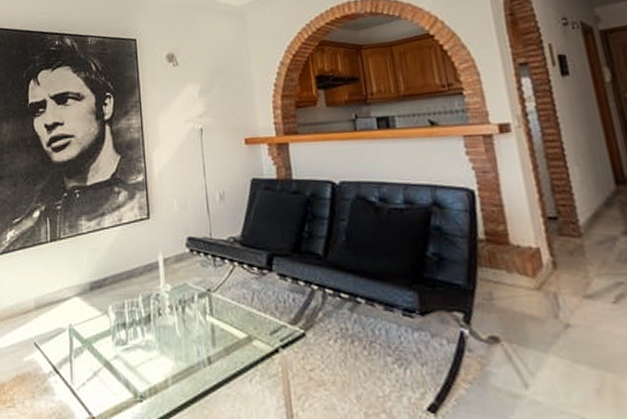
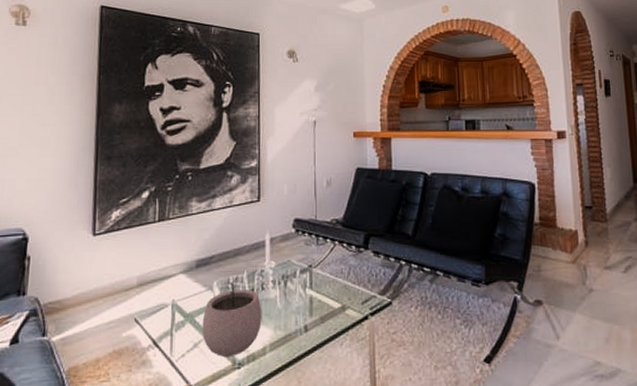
plant pot: none [100,300,162,388] -> present [202,276,262,357]

